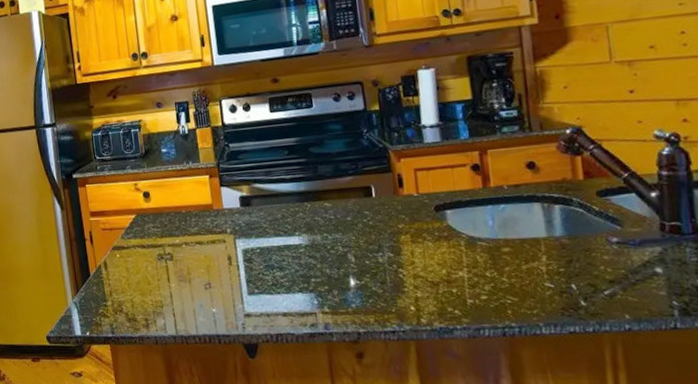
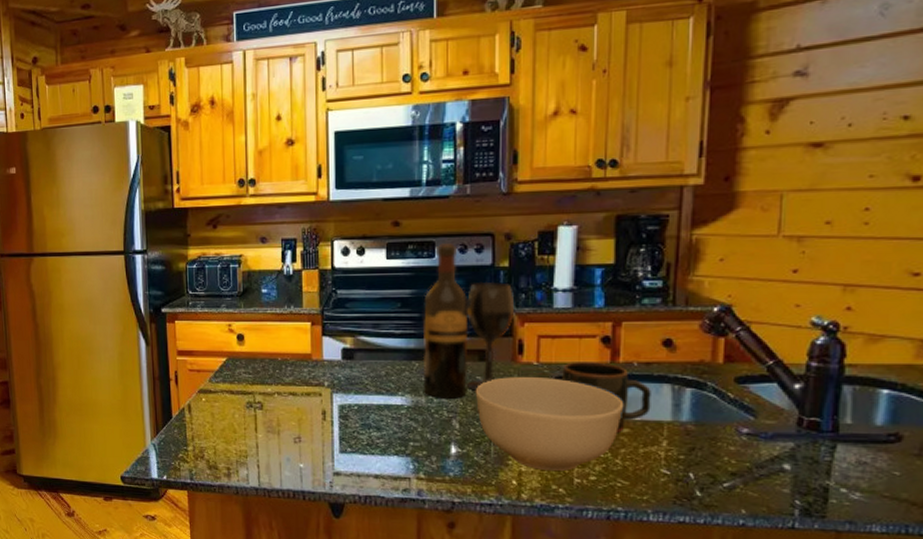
wine bottle: none [308,93,358,236] -> present [422,243,469,400]
wine glass: none [346,124,391,225] -> present [467,281,515,391]
bowl: none [364,206,502,295] -> present [475,376,624,472]
mug: none [440,188,526,252] -> present [562,362,651,433]

